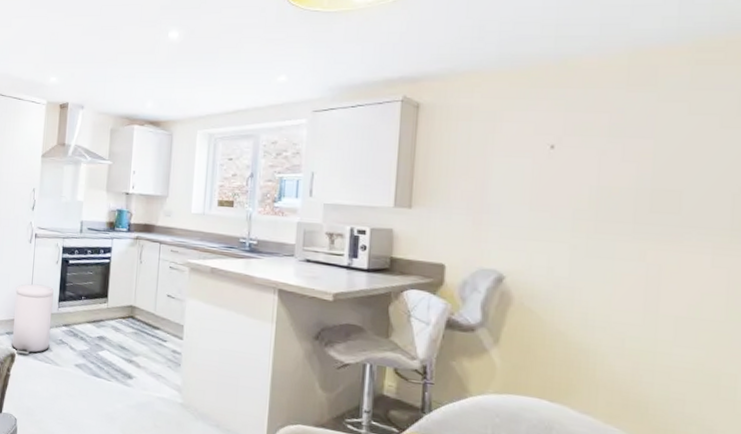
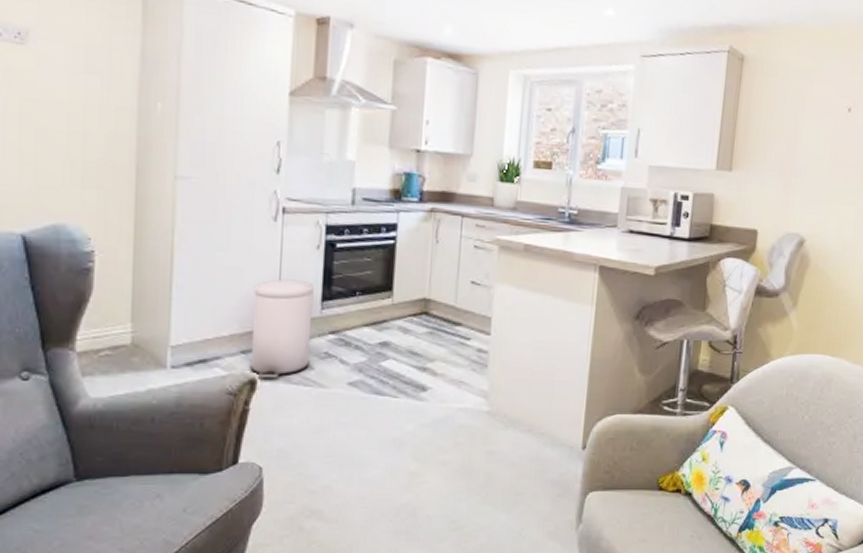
planter: none [184,196,209,241] -> present [492,155,523,212]

